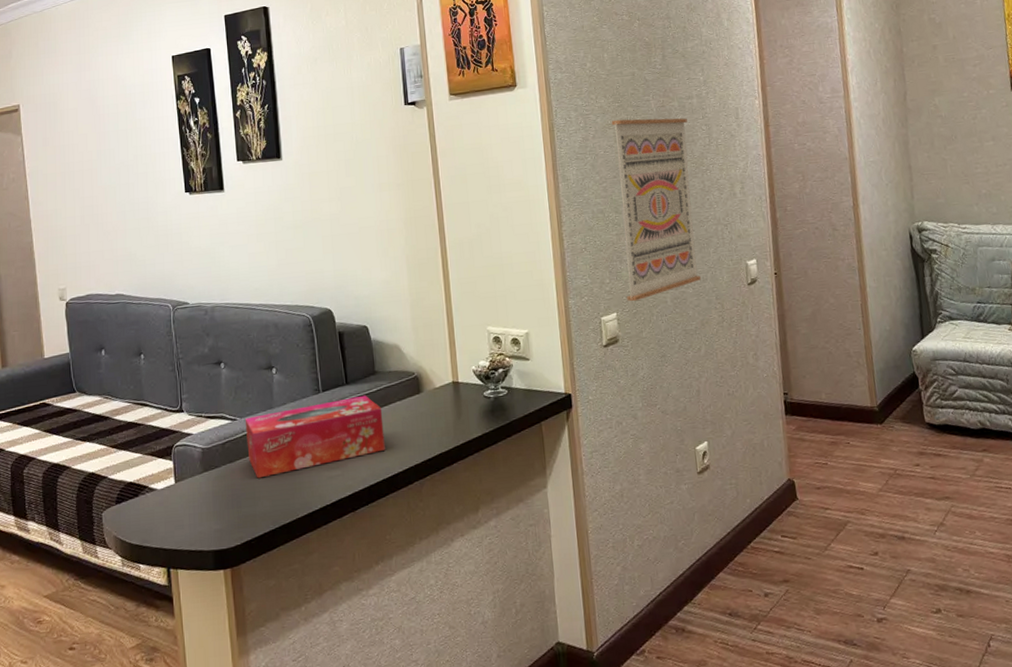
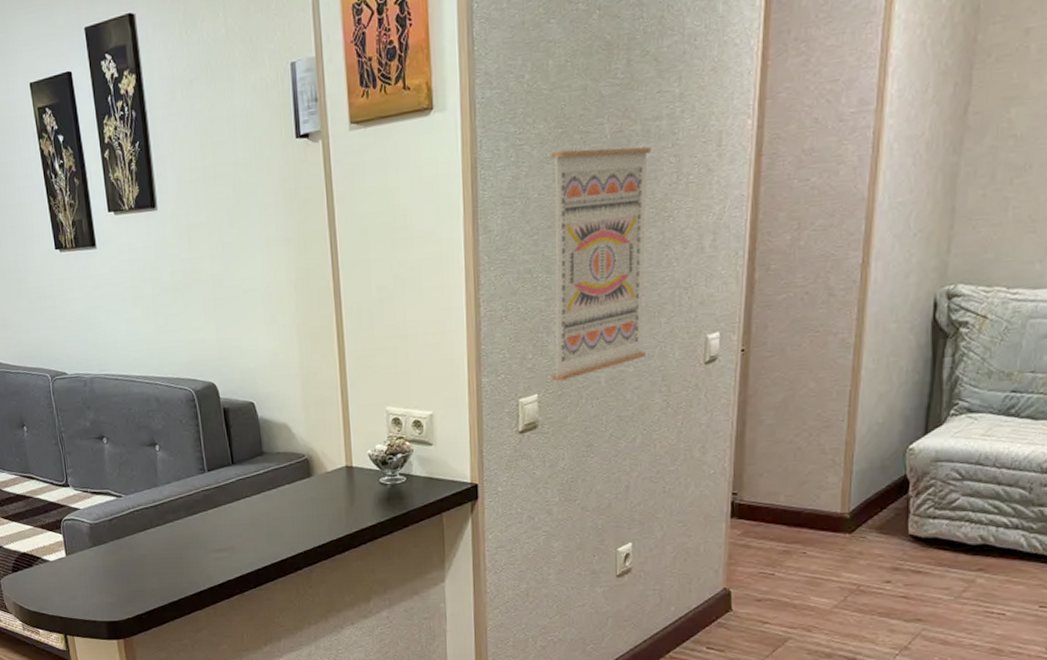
tissue box: present [244,395,385,479] -> none [130,476,273,556]

